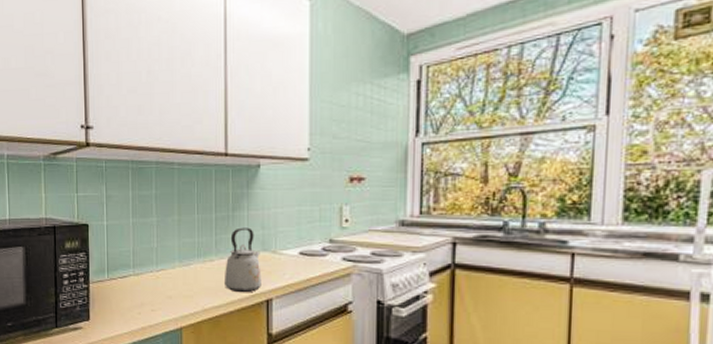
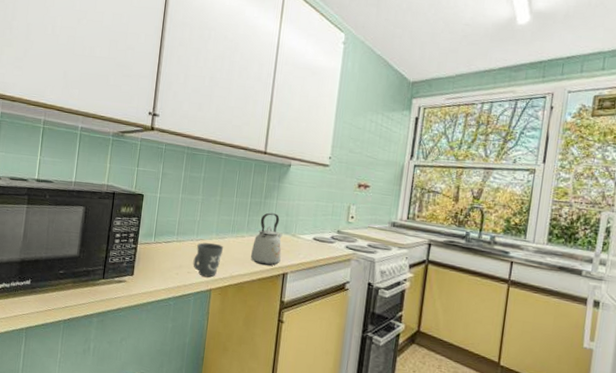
mug: none [156,272,191,314] -> present [193,242,224,277]

